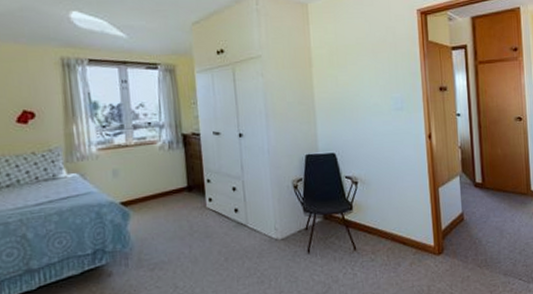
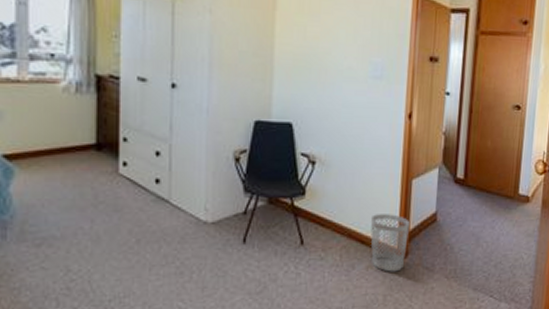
wastebasket: none [408,218,442,267] -> present [370,214,409,272]

